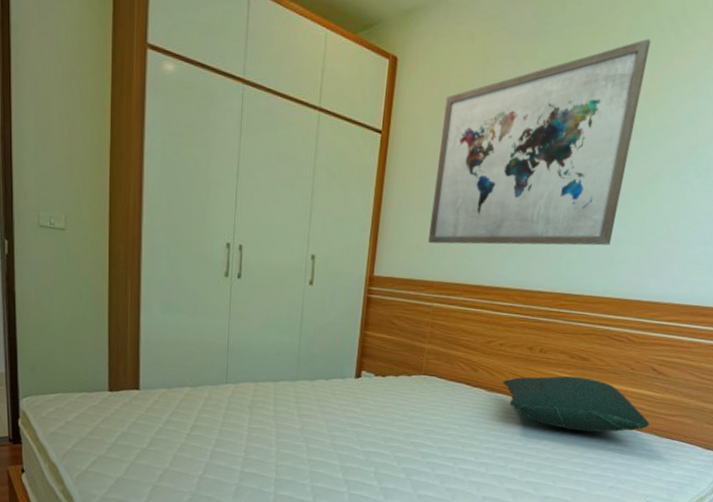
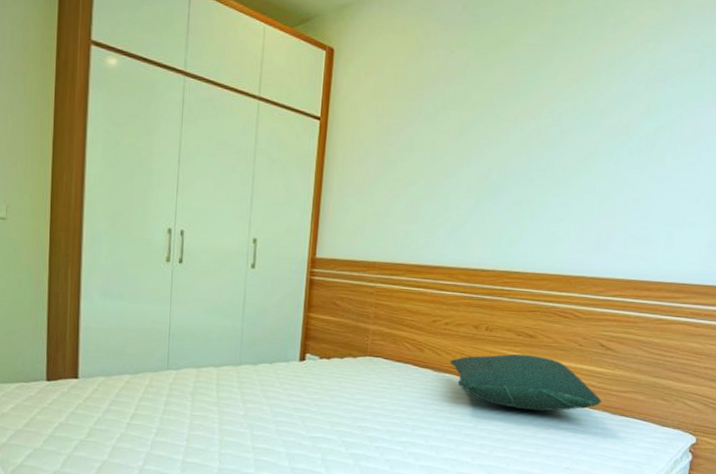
wall art: present [428,38,651,246] -> none [369,27,577,225]

